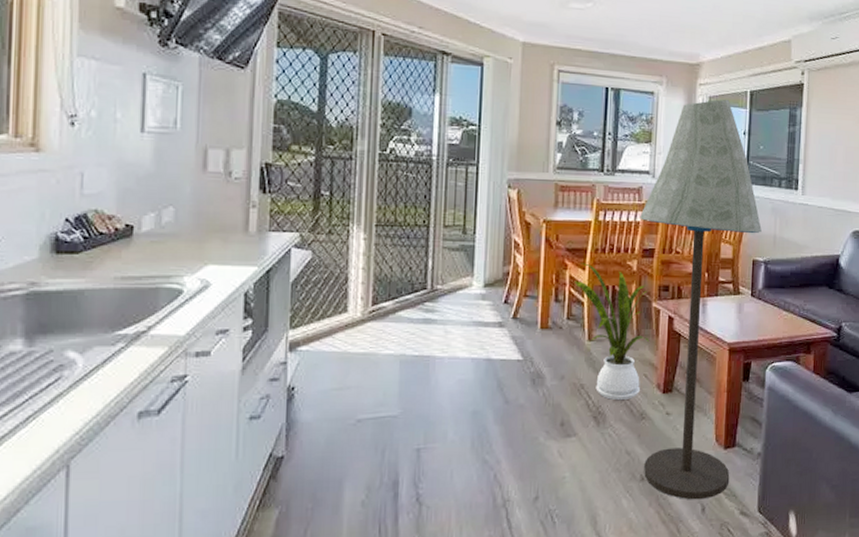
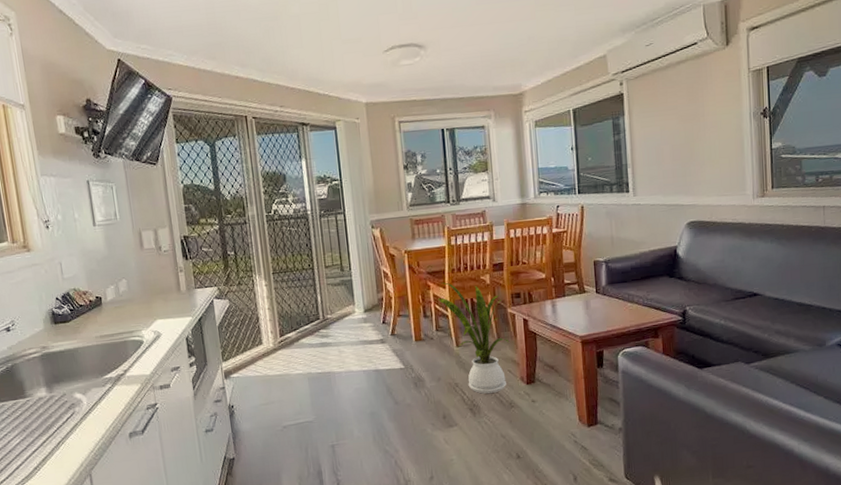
floor lamp: present [640,99,762,500] -> none [486,120,599,472]

